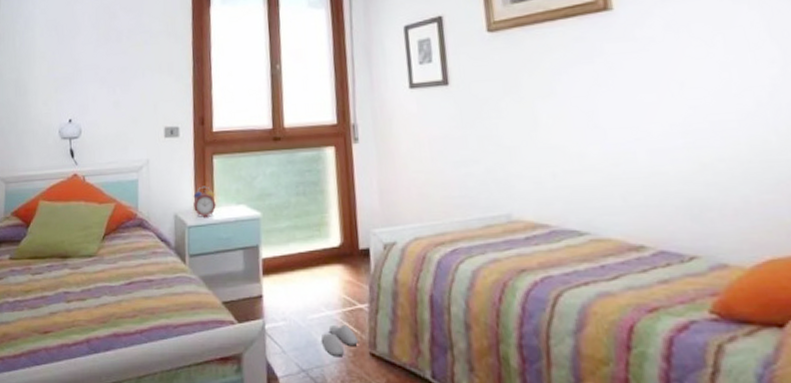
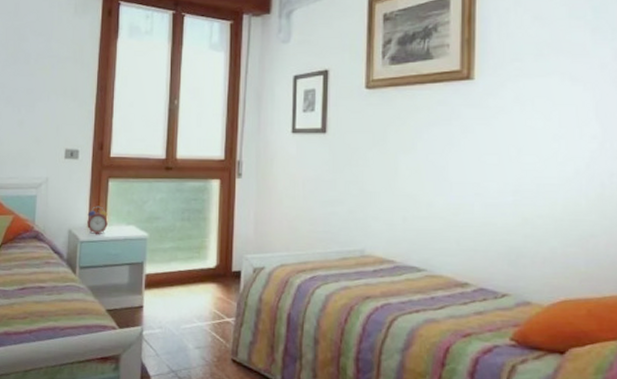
slippers: present [321,324,359,356] -> none [192,334,223,361]

